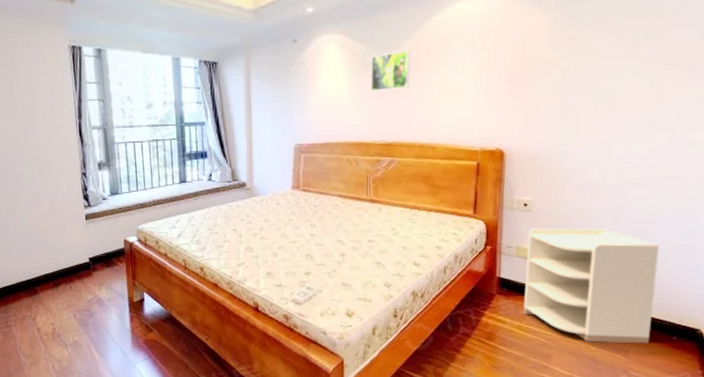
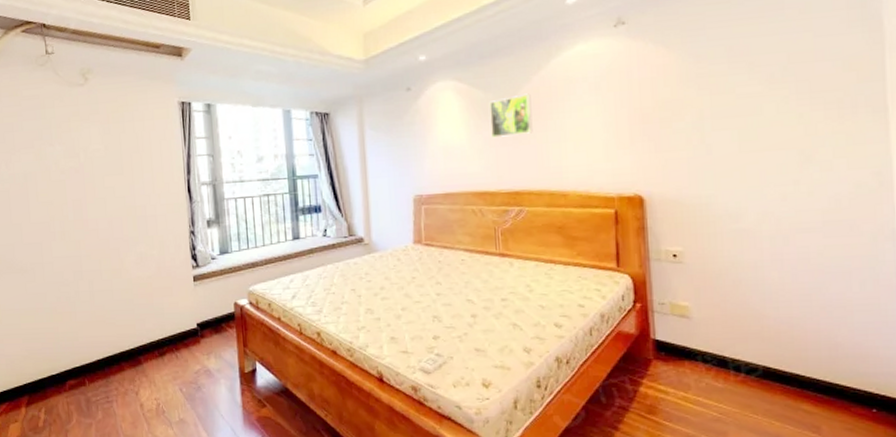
nightstand: present [523,228,660,344] -> none [682,280,843,418]

